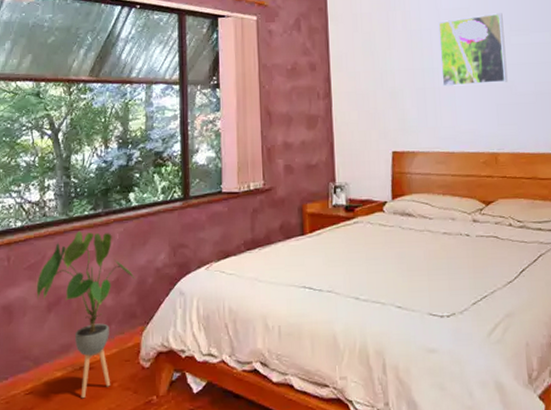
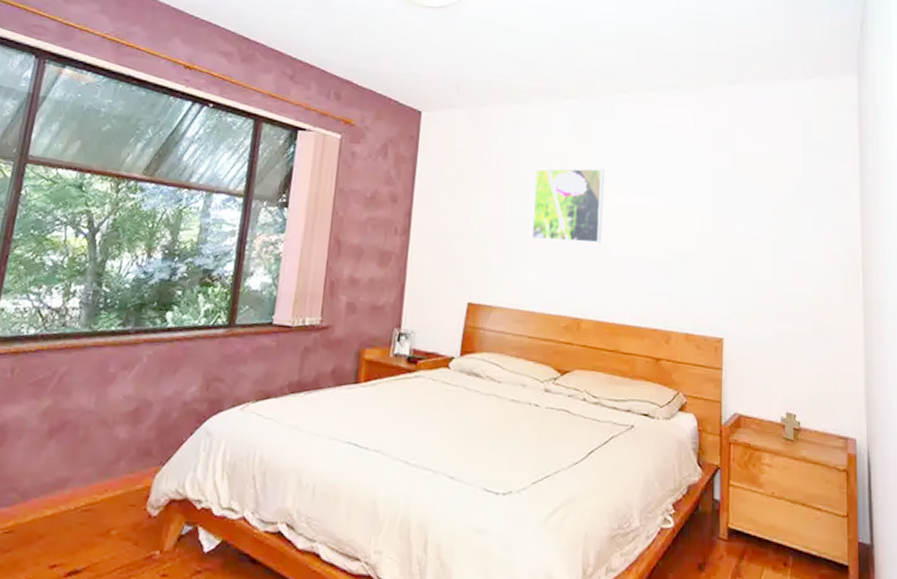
house plant: present [36,230,135,399] -> none [38,347,158,545]

